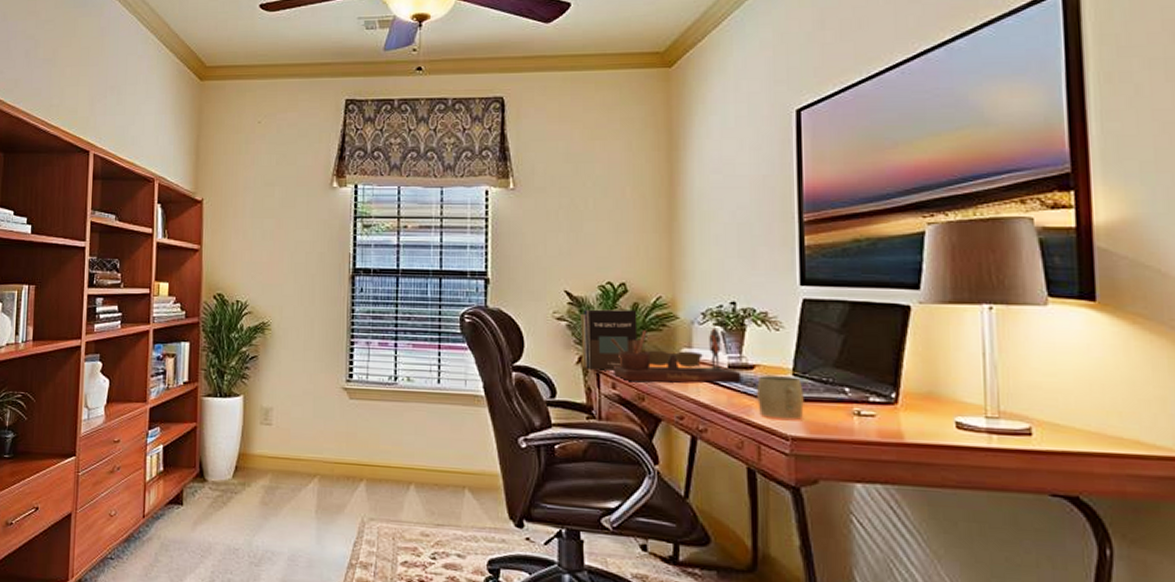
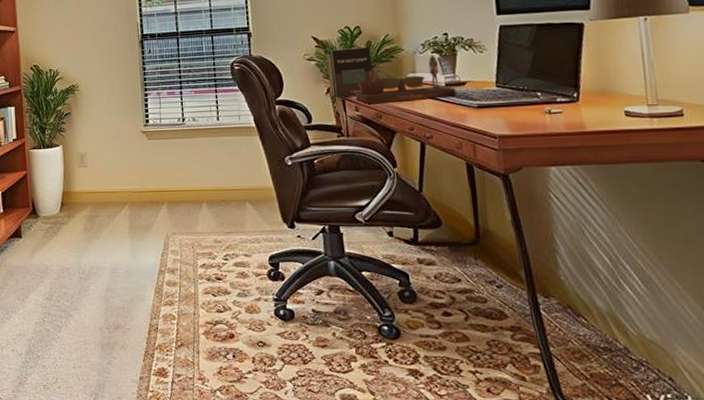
mug: present [757,376,804,421] -> none [469,88,507,123]

